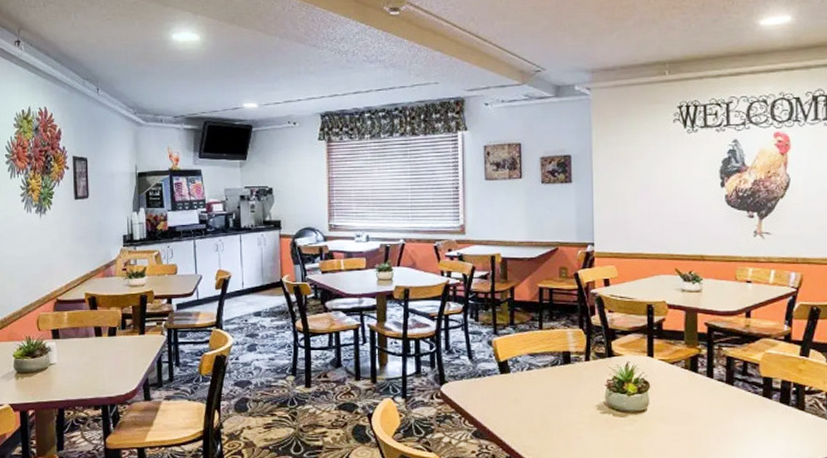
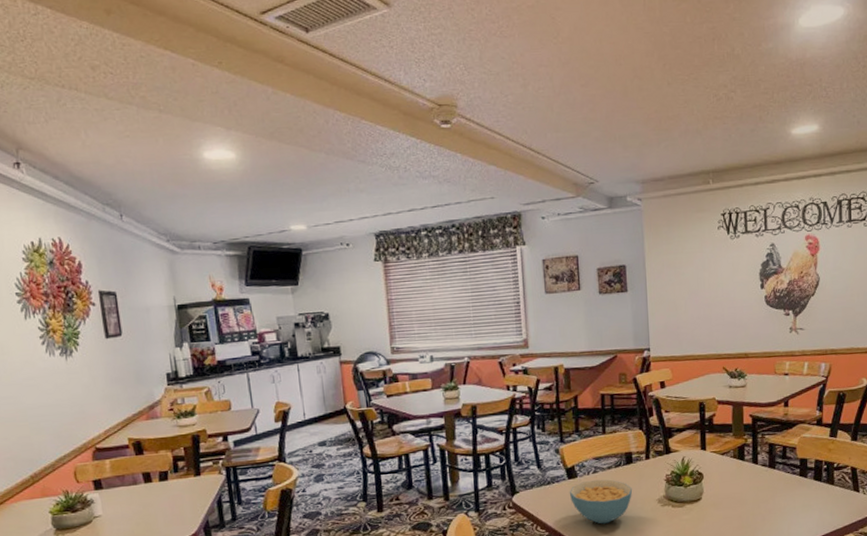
cereal bowl: none [500,377,570,426] -> present [569,479,633,524]

